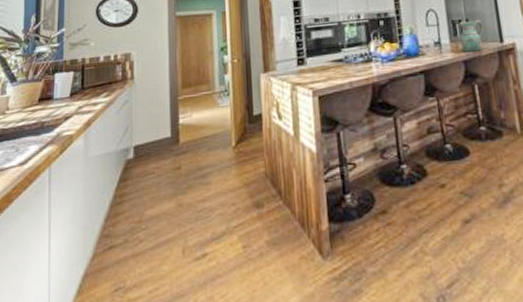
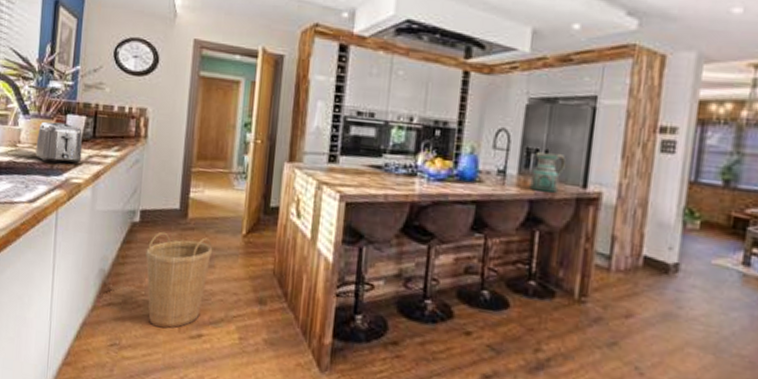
toaster: none [24,81,72,124] -> present [34,121,83,165]
basket: none [143,157,207,258] -> present [146,231,213,329]

